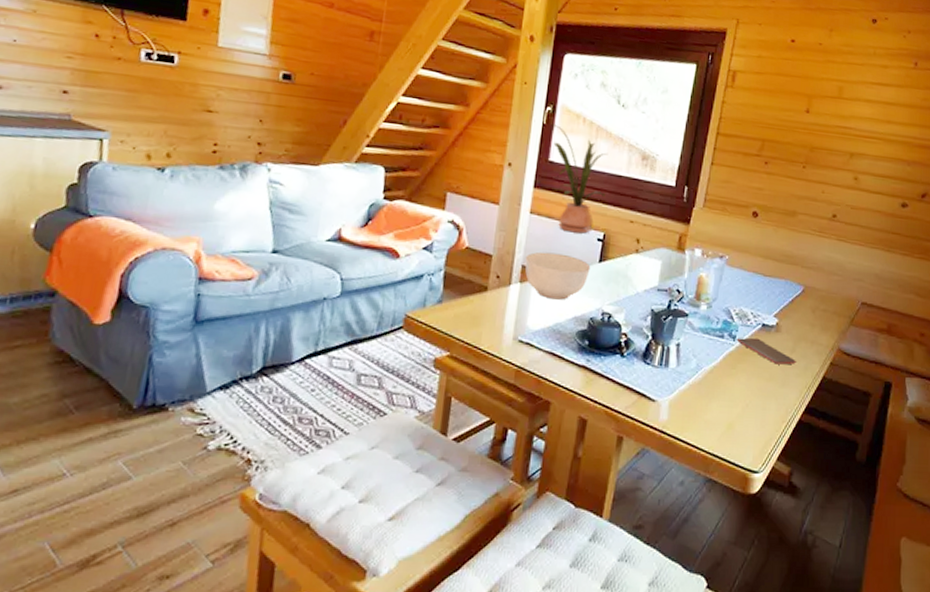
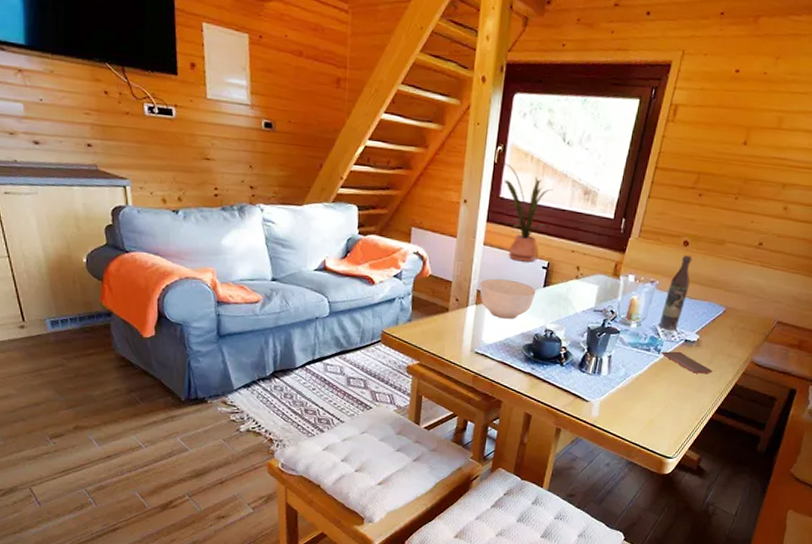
wine bottle: none [731,227,763,314] -> present [658,255,693,331]

